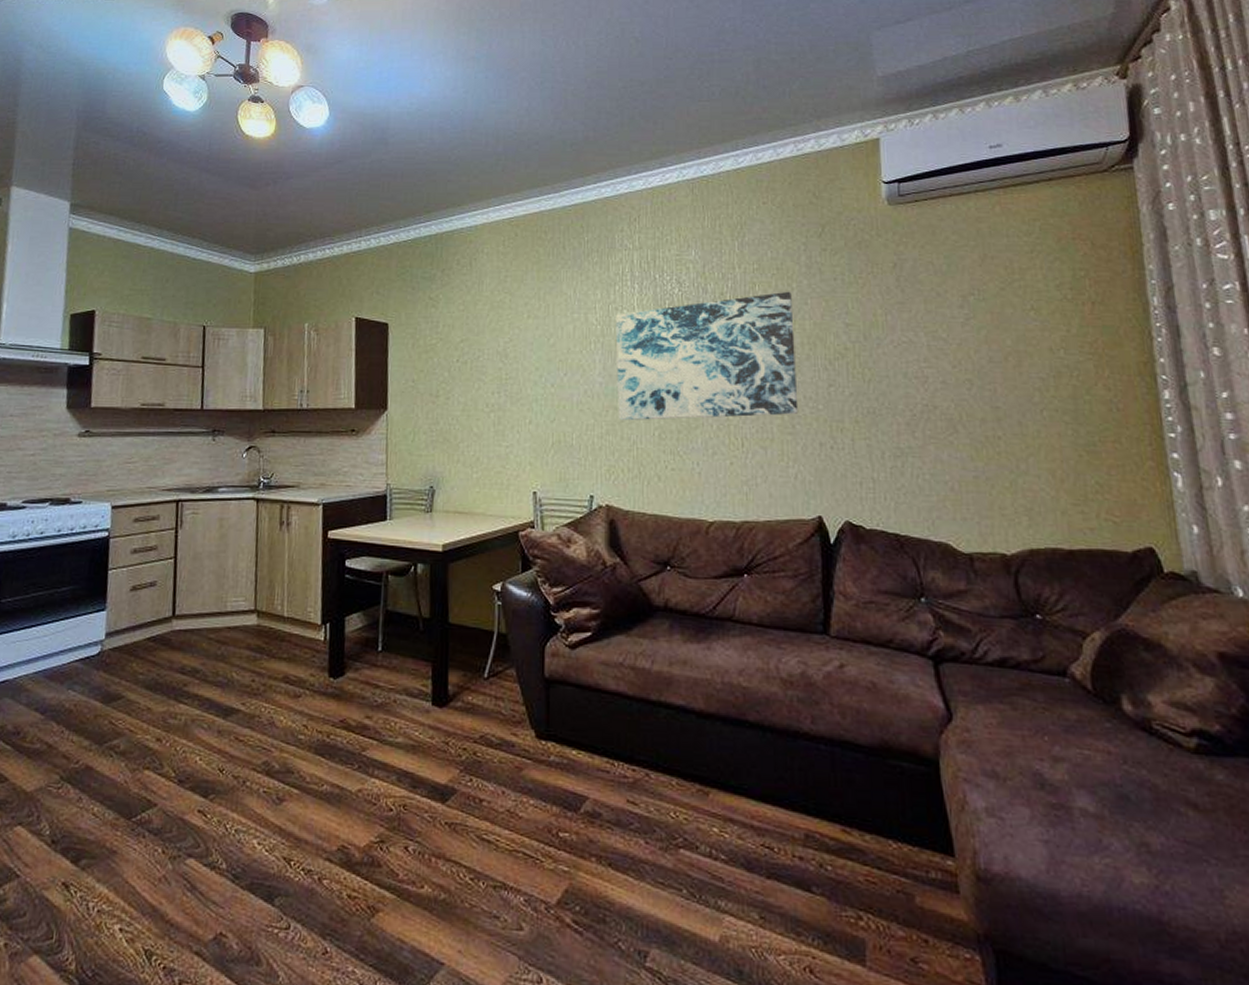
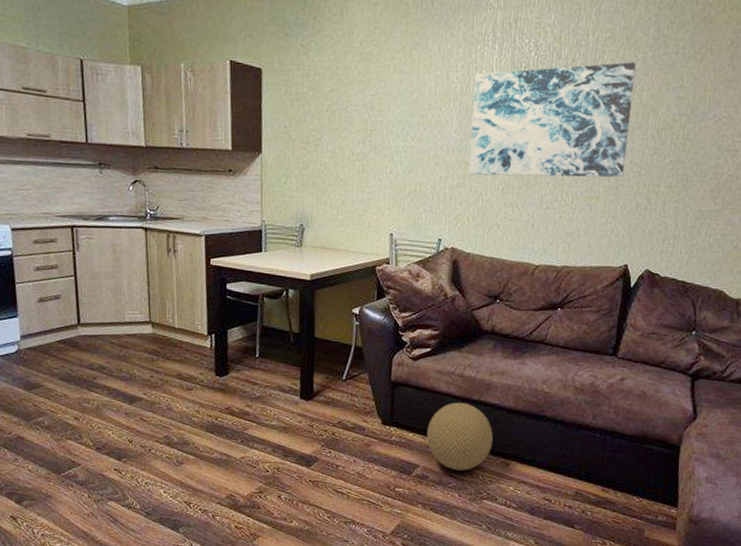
decorative ball: none [594,704,683,805] -> present [426,402,494,471]

